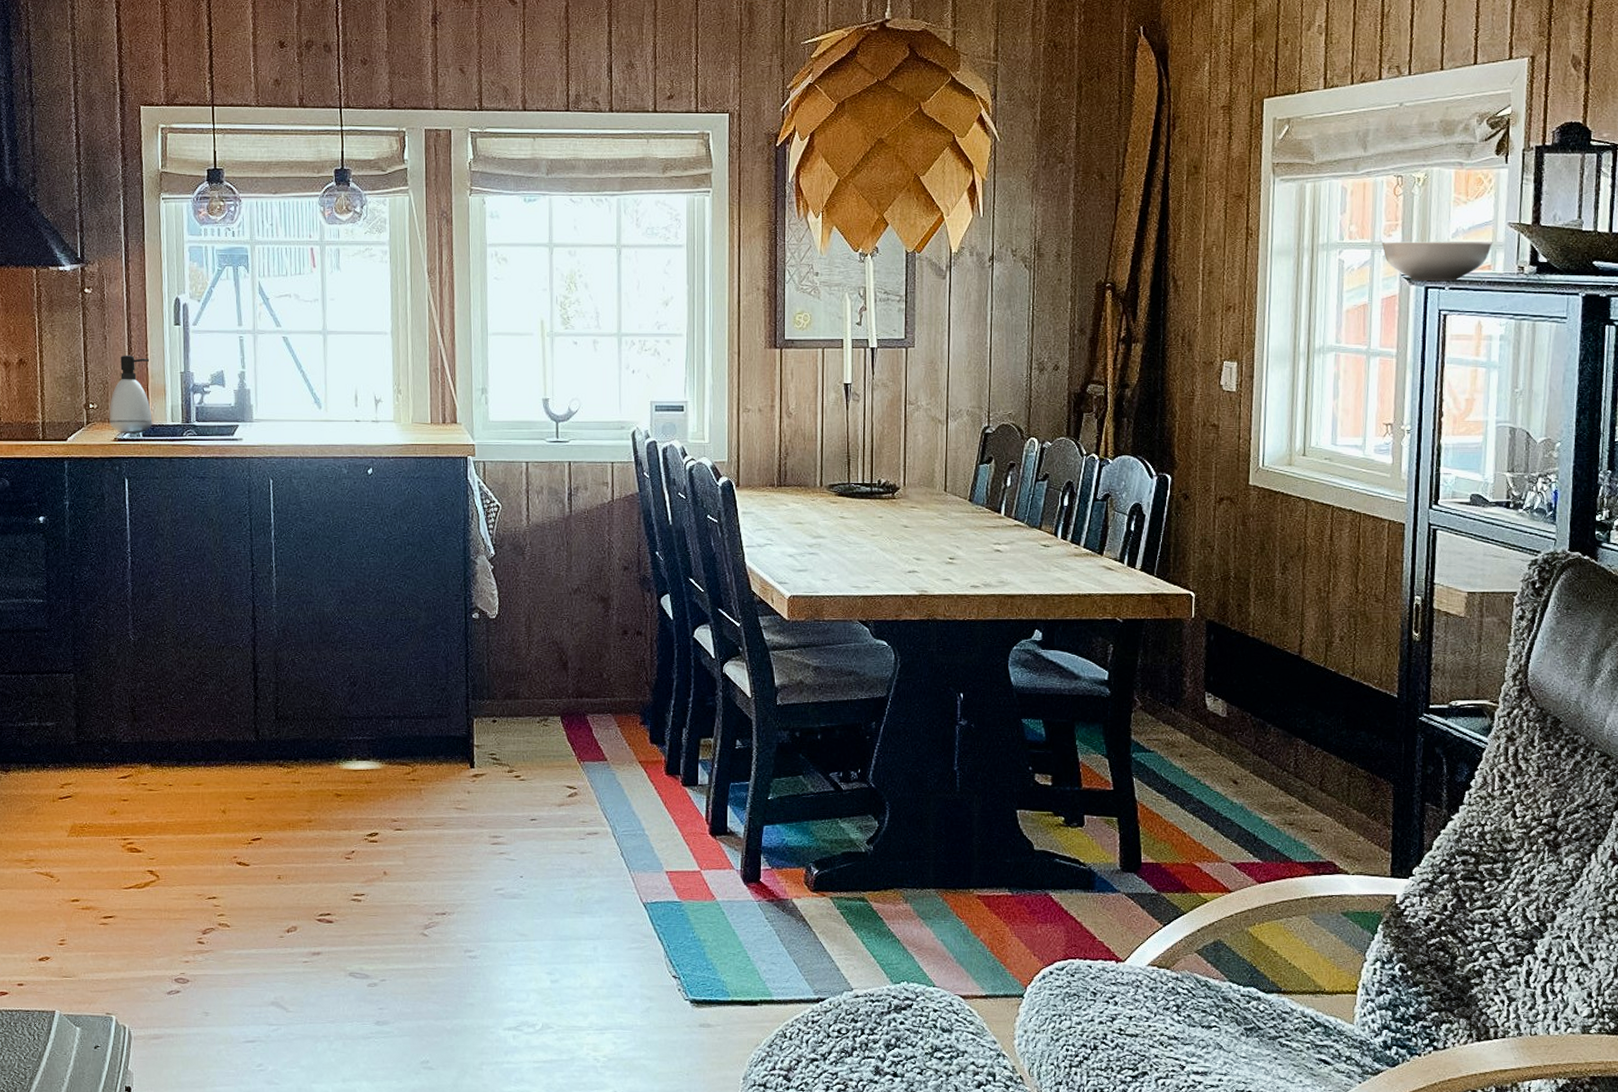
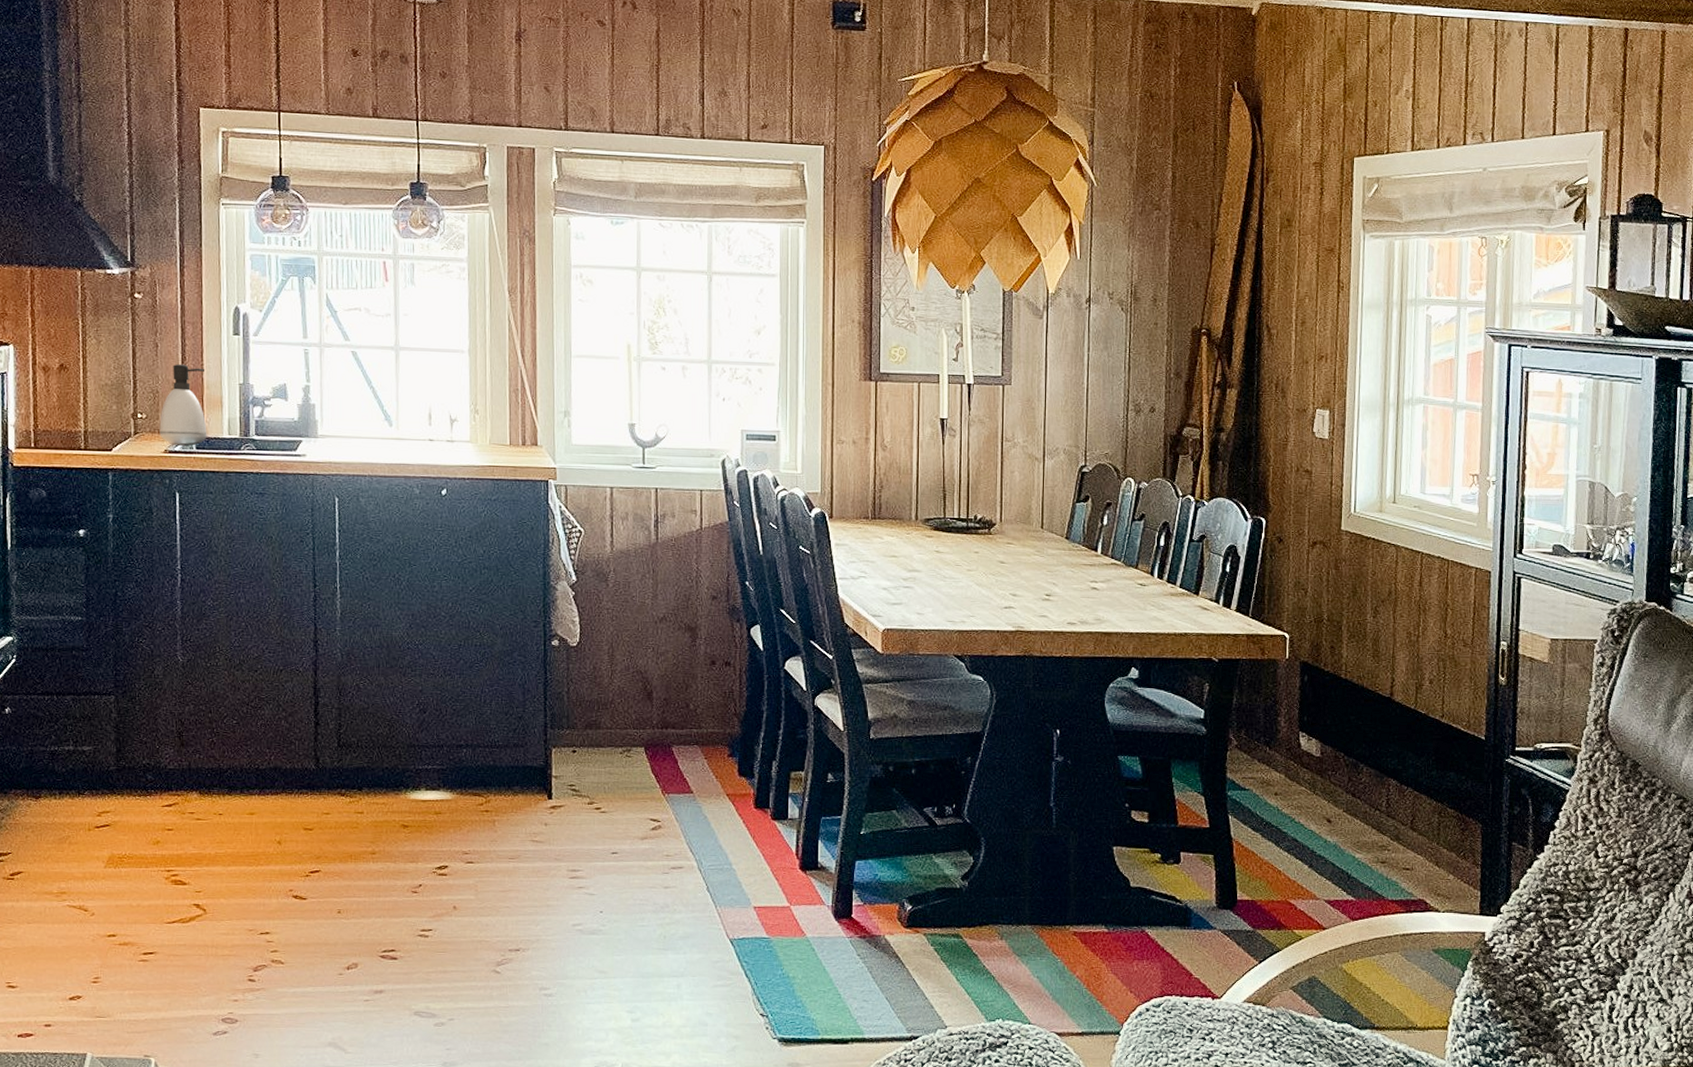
bowl: present [1382,241,1493,281] -> none [1467,299,1572,340]

